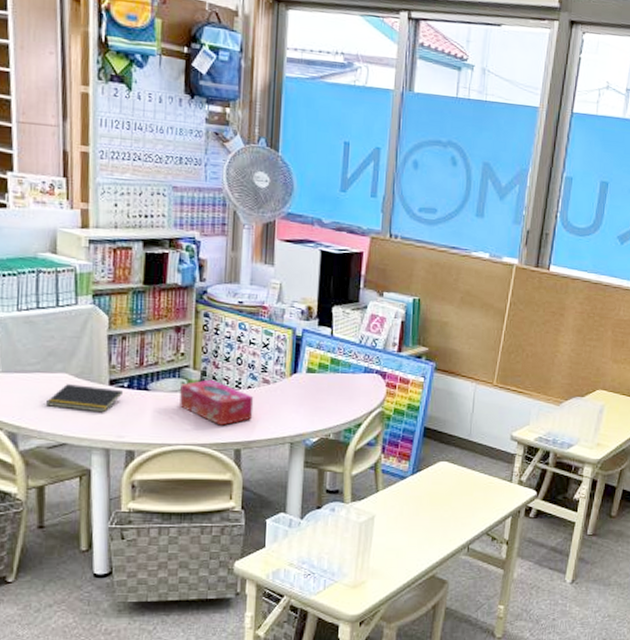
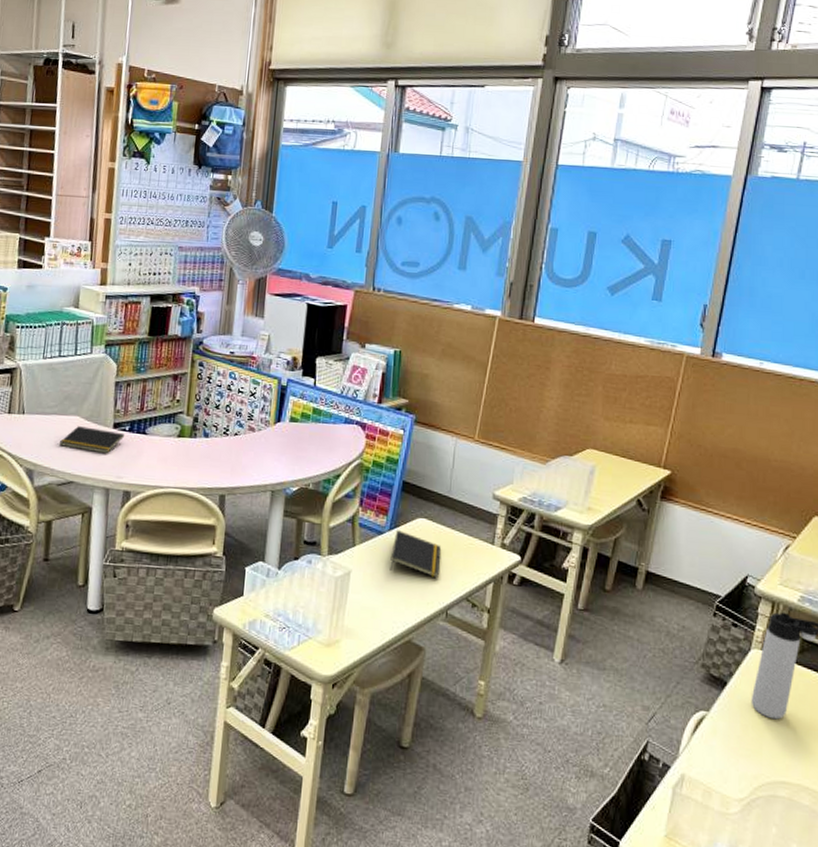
tissue box: present [180,379,254,426] -> none [172,425,240,471]
notepad: none [413,474,462,516] -> present [389,530,441,578]

